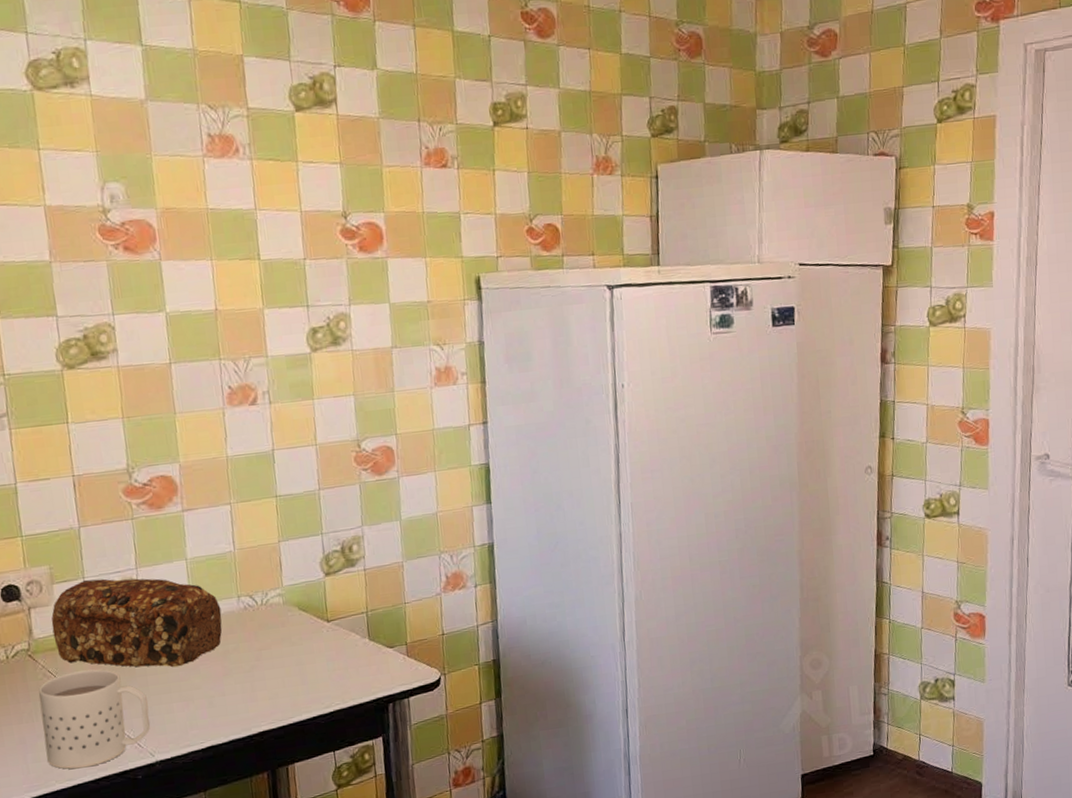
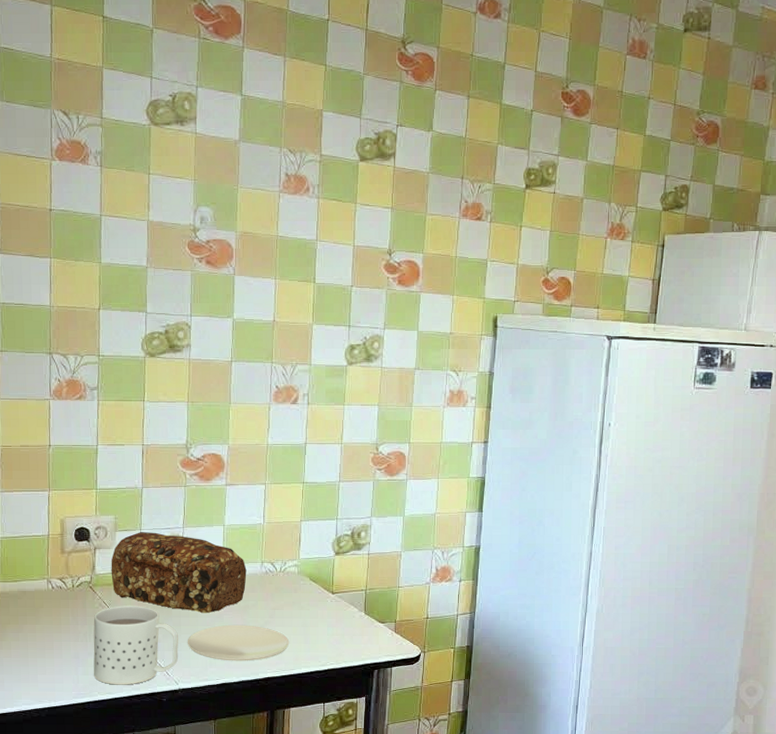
plate: none [158,672,284,720] -> present [187,624,290,661]

